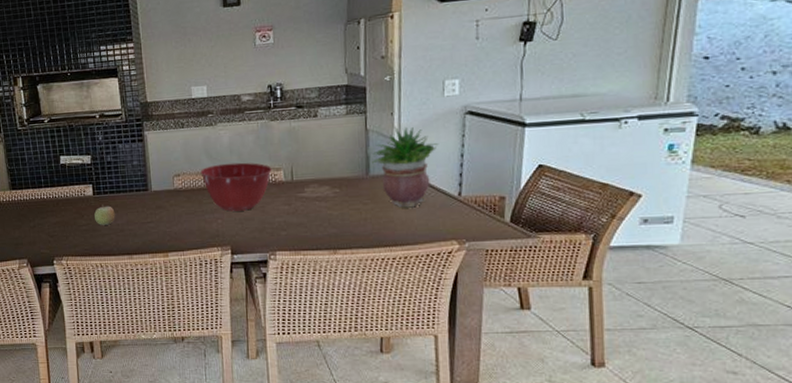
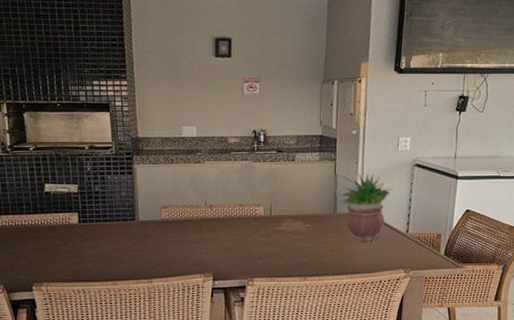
fruit: present [94,205,115,225] -> none [79,232,101,252]
mixing bowl: present [200,162,272,212] -> none [187,198,253,242]

